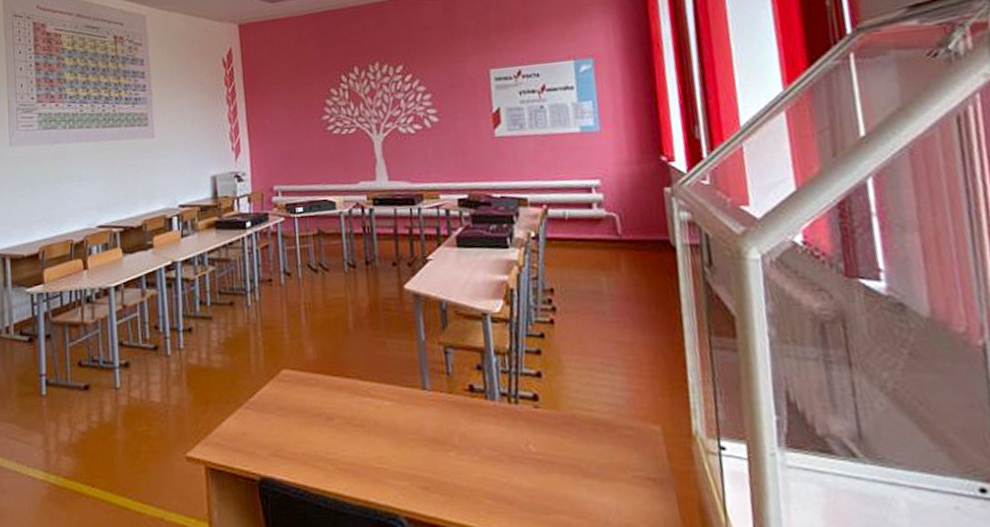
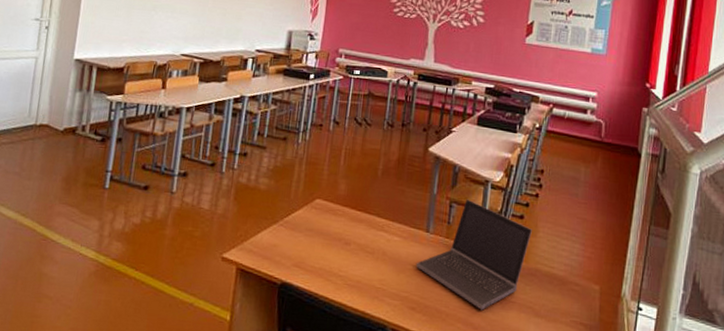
laptop computer: none [419,340,556,479] -> present [416,199,532,310]

